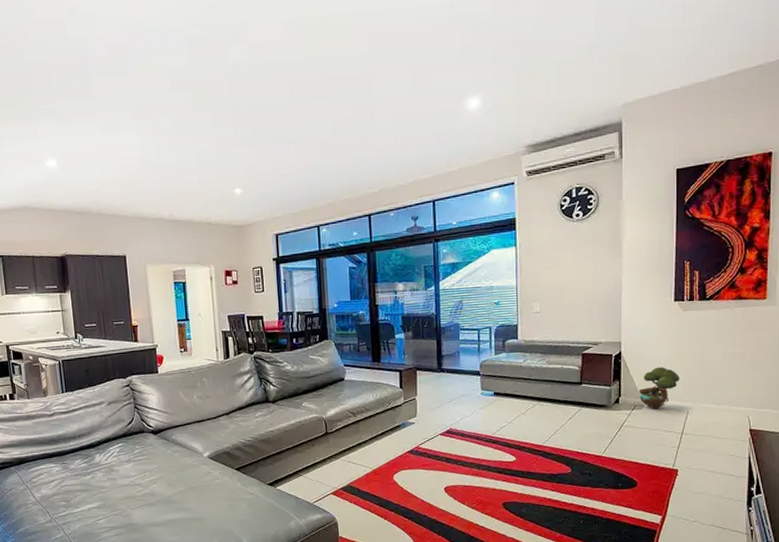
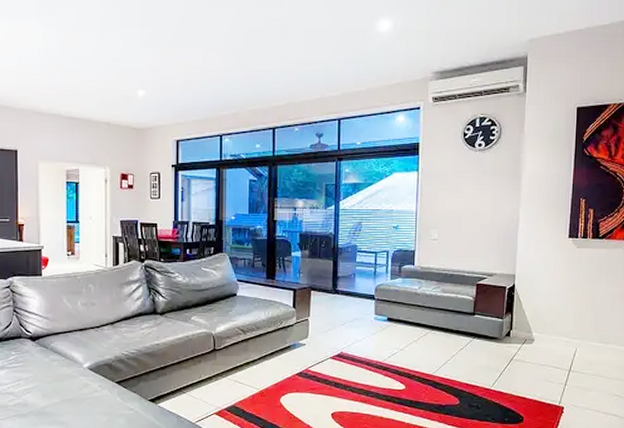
decorative tree: present [639,367,680,409] -> none [530,302,570,345]

